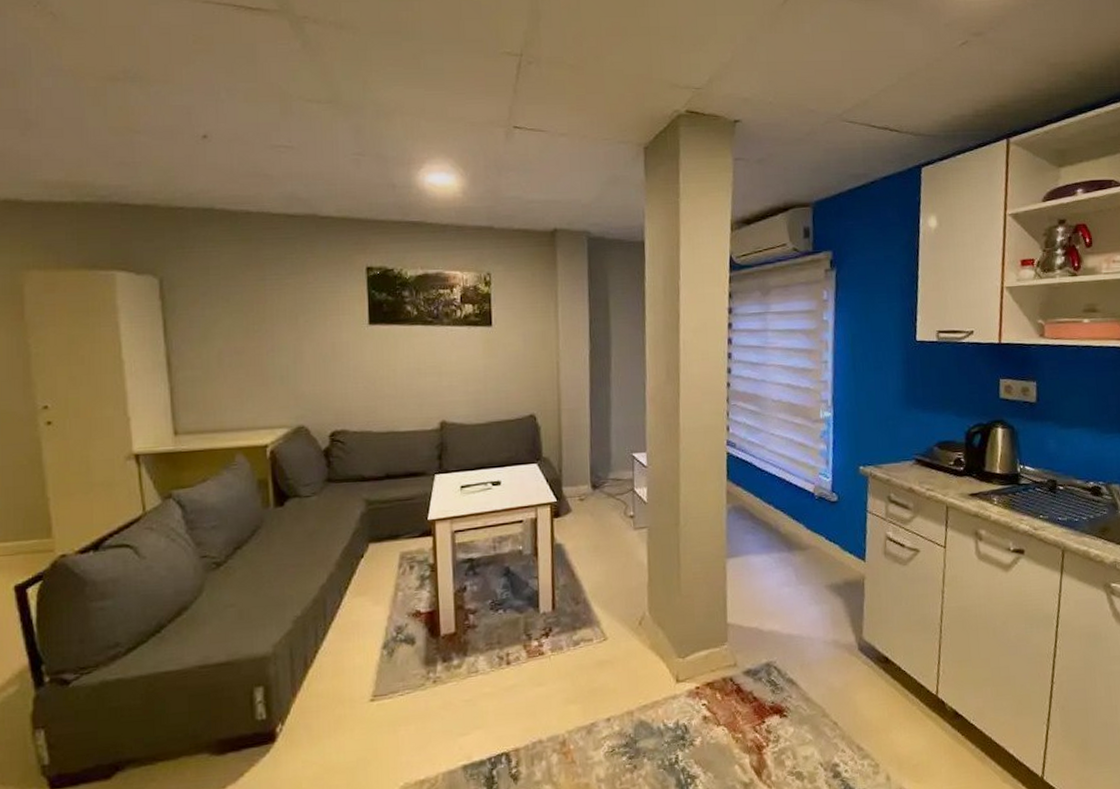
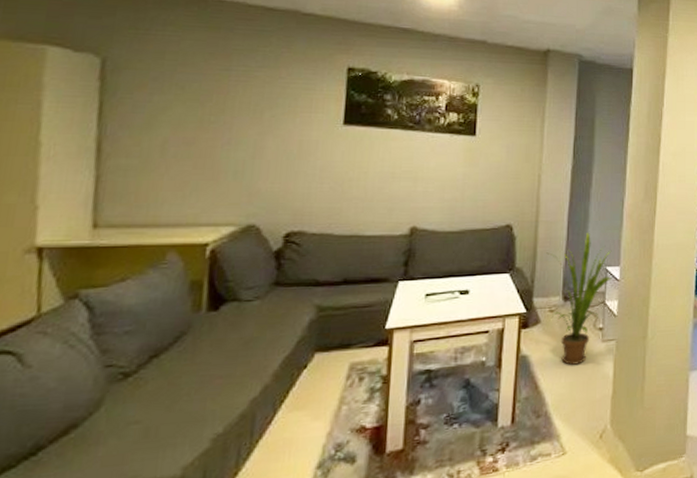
house plant: none [571,418,640,554] -> present [546,232,613,366]

